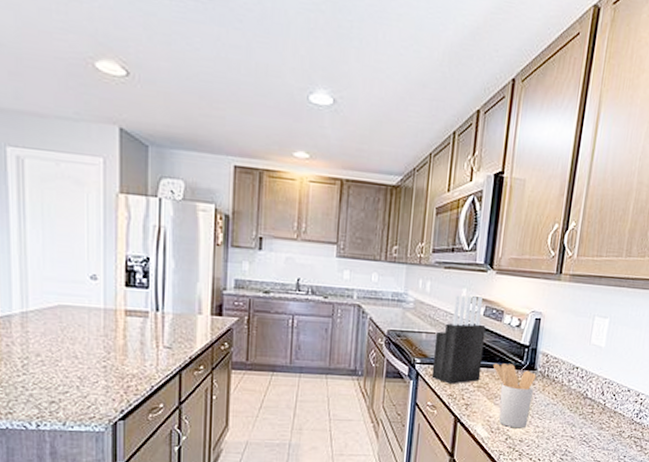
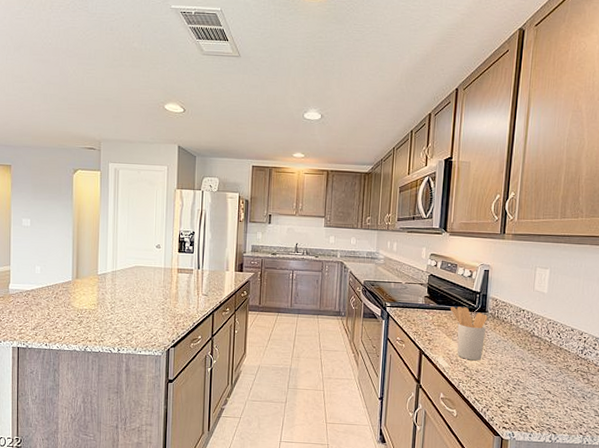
knife block: present [431,295,486,384] -> none [399,253,443,323]

